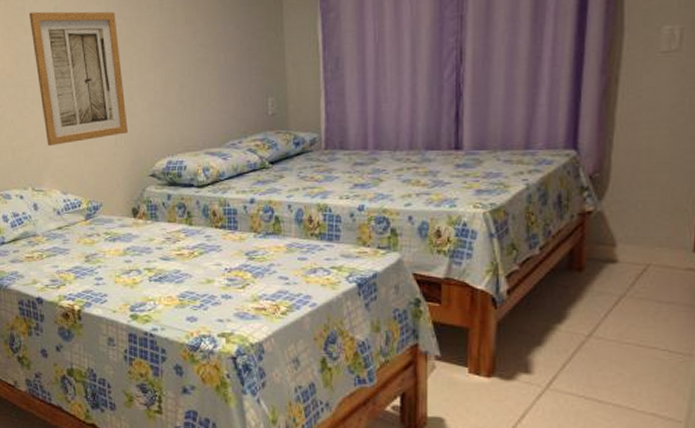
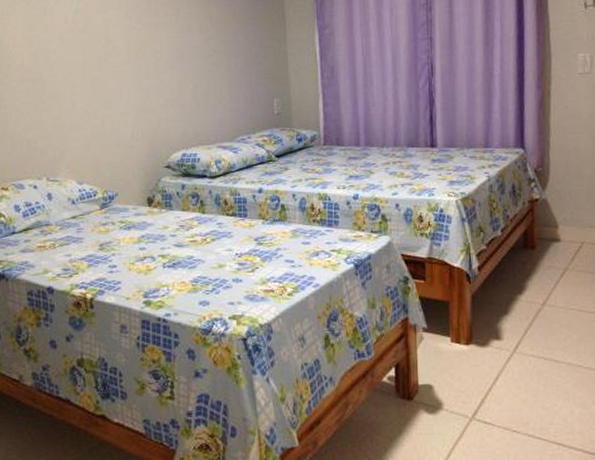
wall art: present [29,11,128,146] -> none [50,13,144,138]

